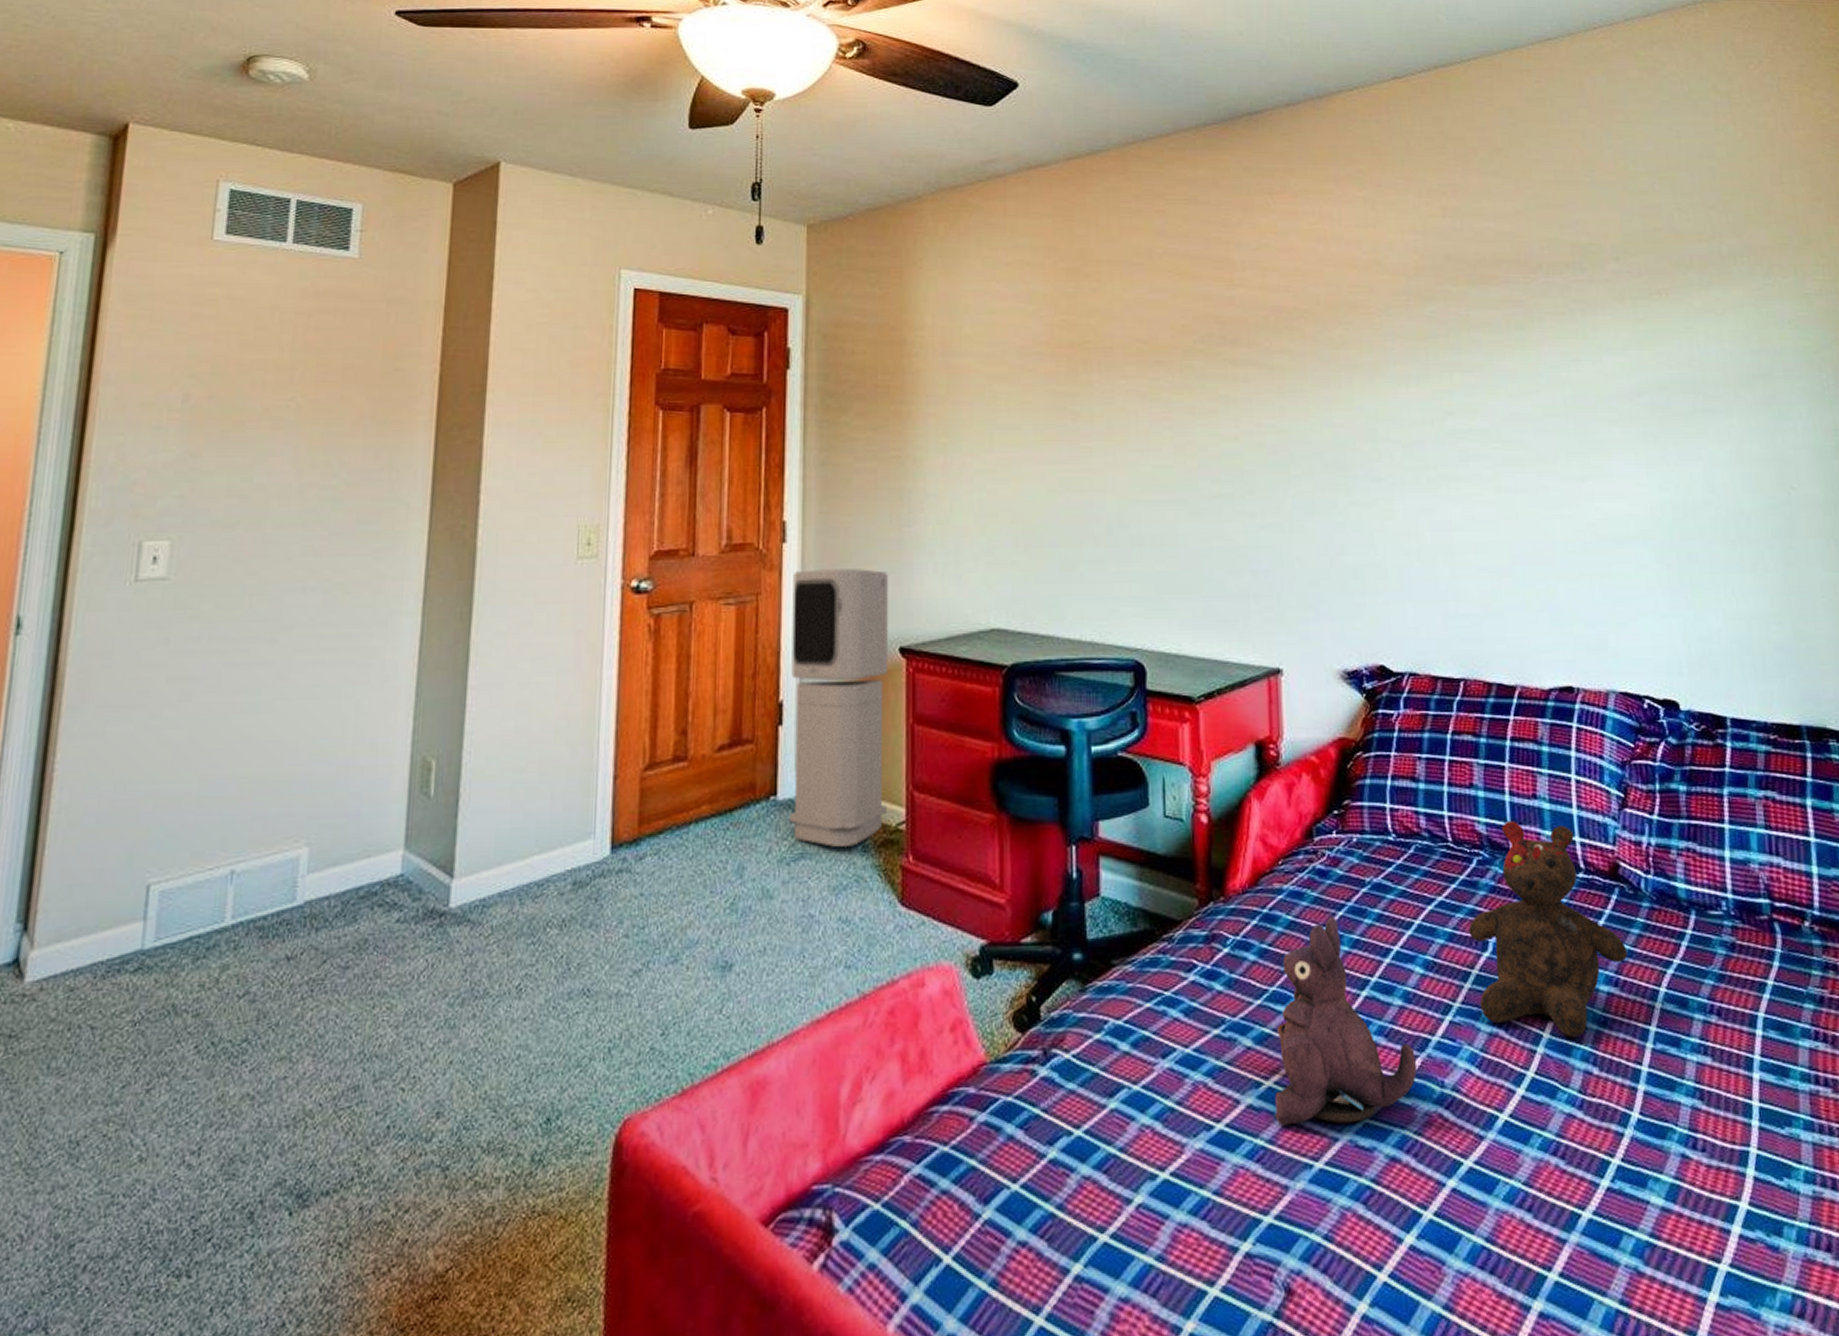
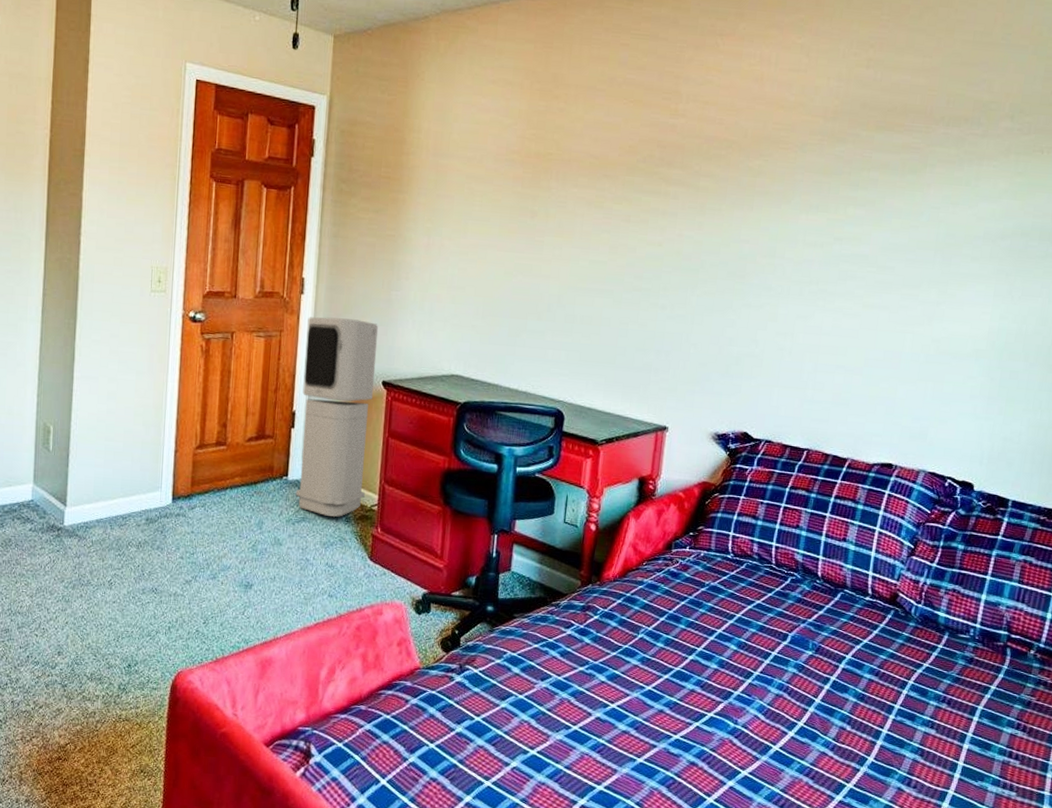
plush toy: present [1274,917,1418,1126] -> none [614,604,721,738]
teddy bear: present [1468,820,1628,1037] -> none [773,554,891,705]

